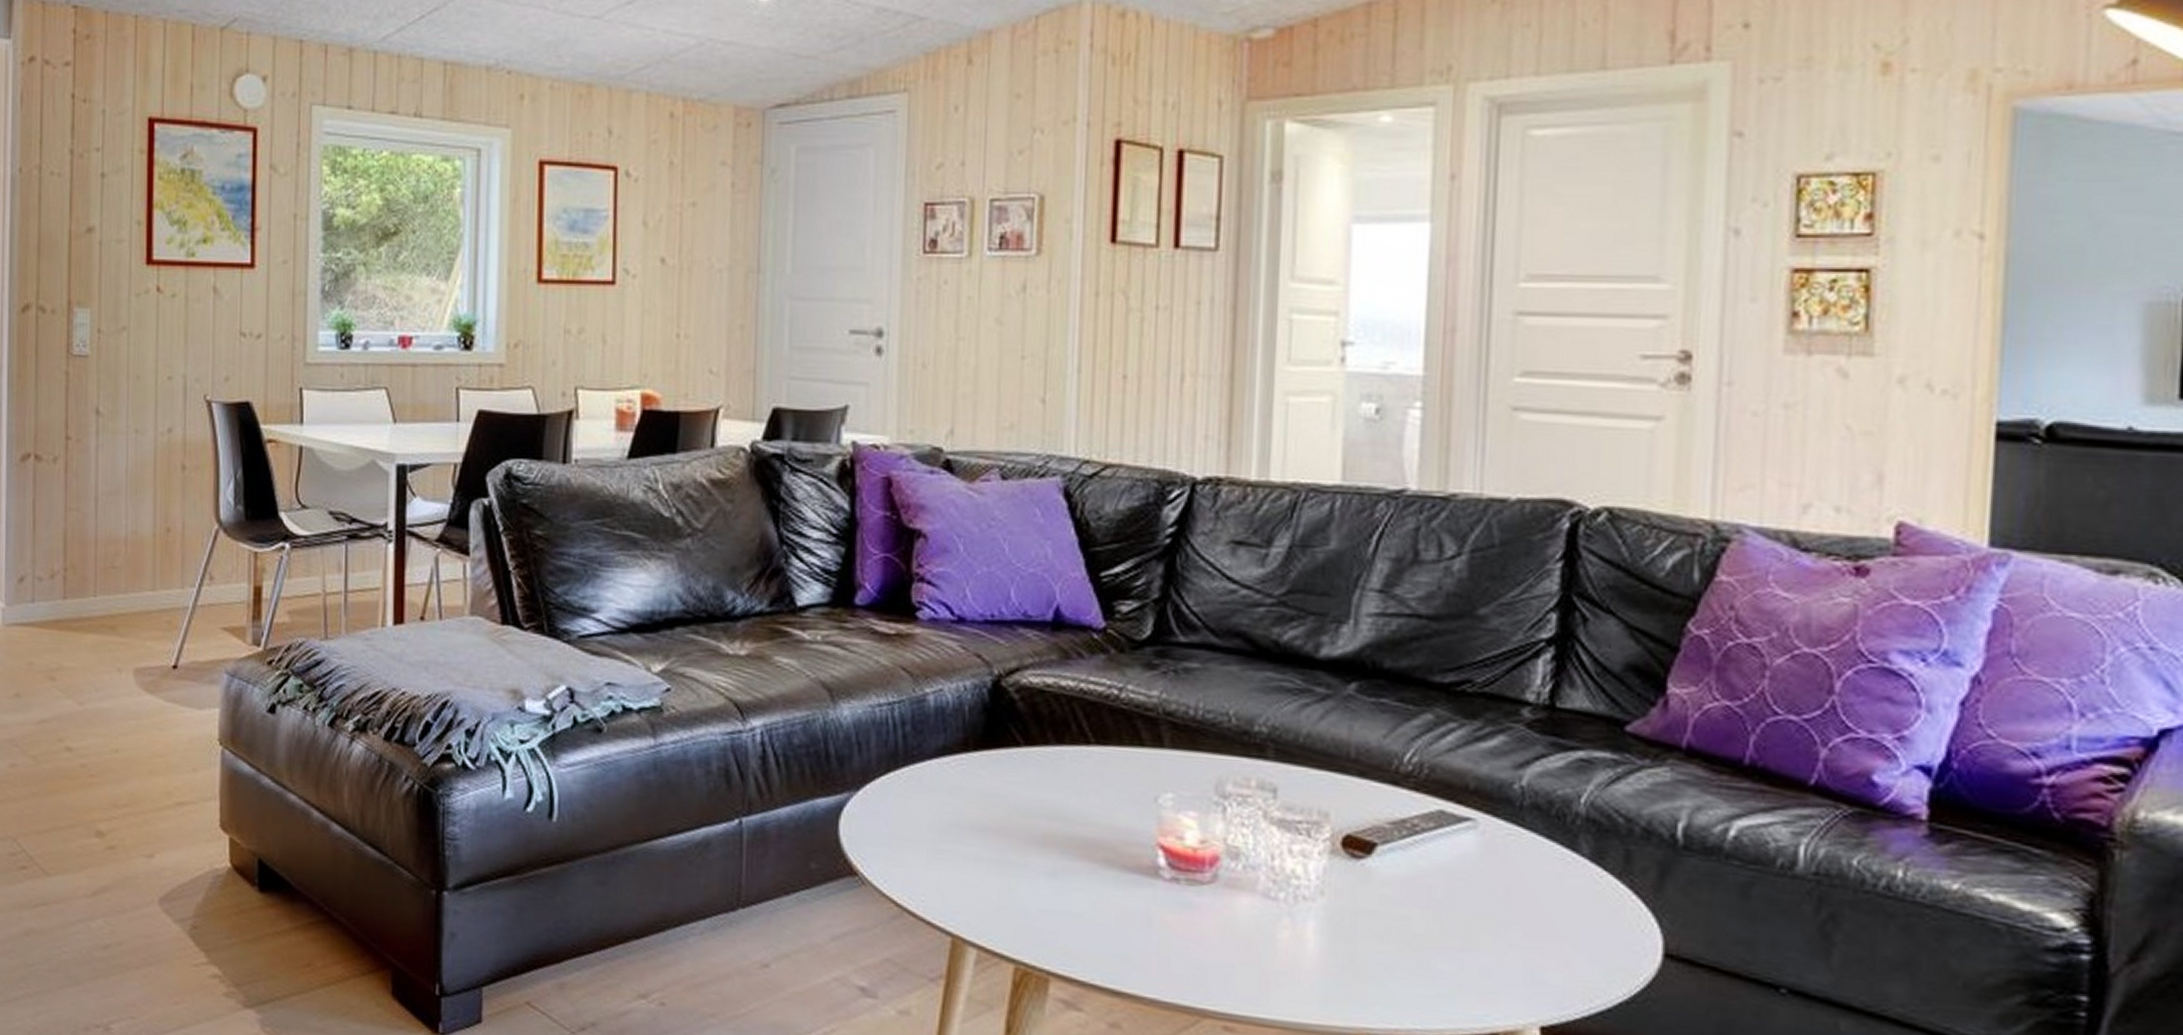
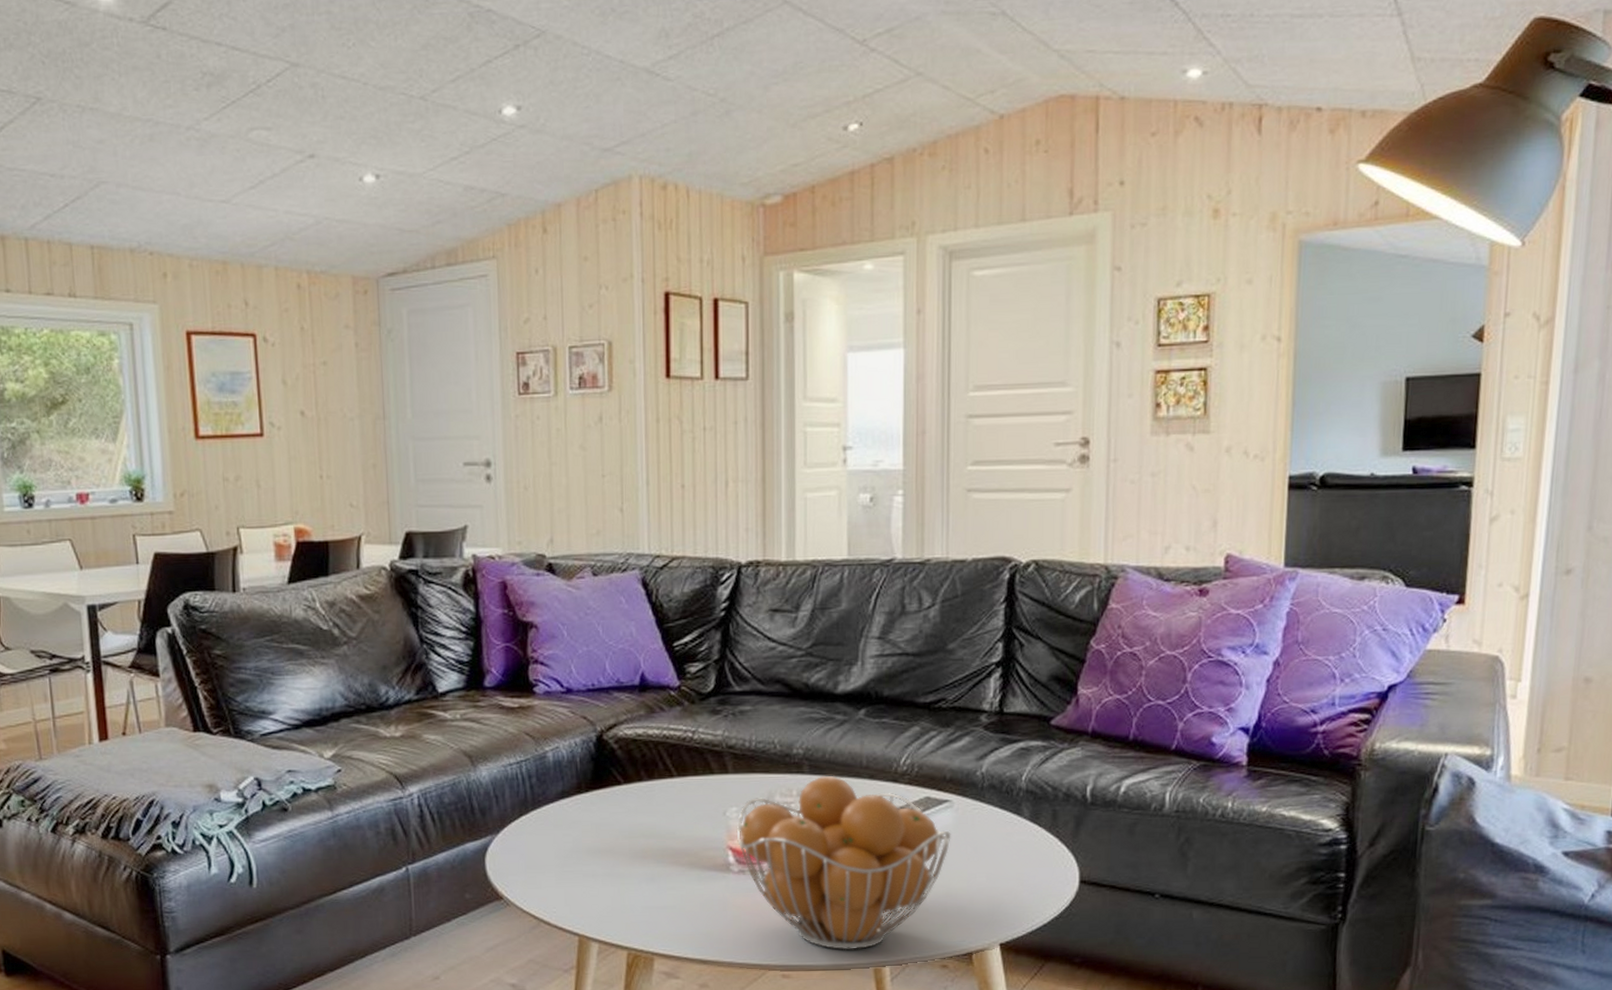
fruit basket: none [1170,765,1474,1007] -> present [736,775,951,950]

